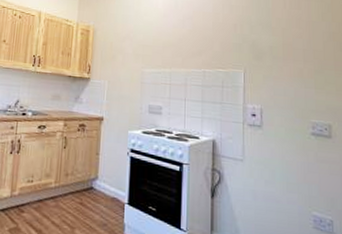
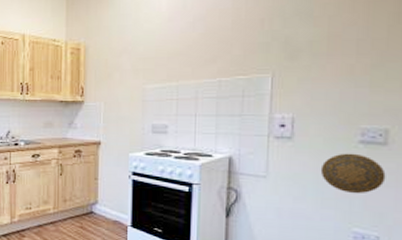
decorative plate: none [284,143,333,180] -> present [320,153,386,194]

